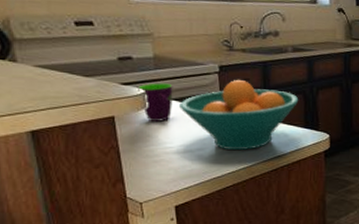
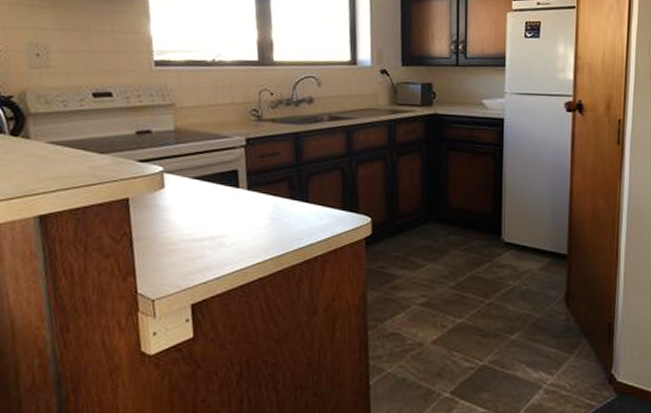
mug: present [138,83,173,122] -> none [156,159,194,204]
fruit bowl: present [179,79,299,151] -> none [200,153,336,238]

